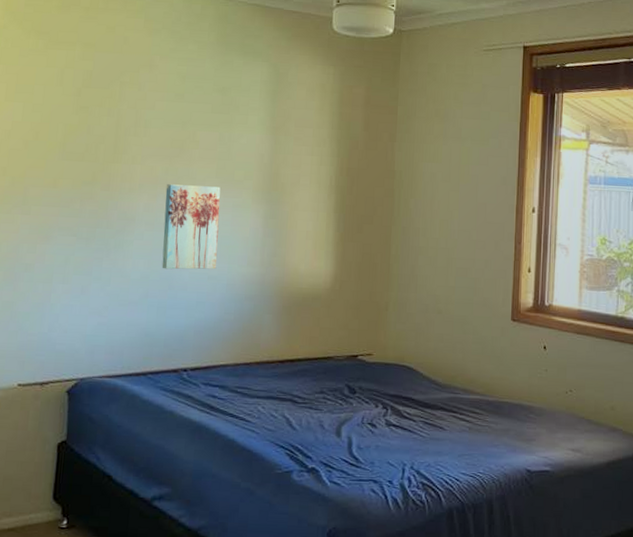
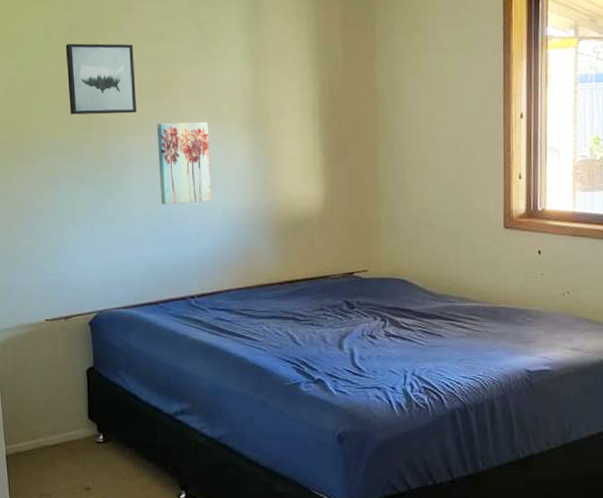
wall art: none [74,93,151,171] -> present [65,43,137,115]

